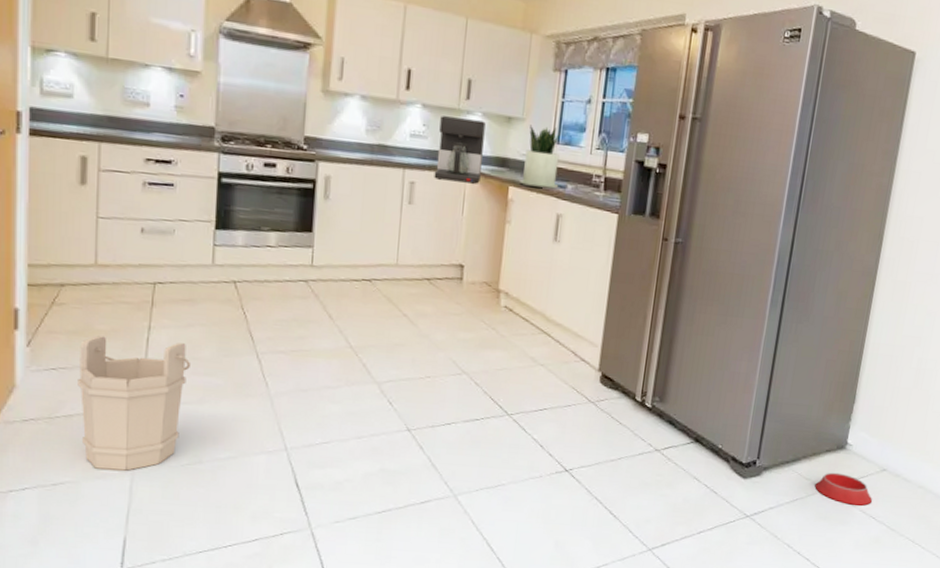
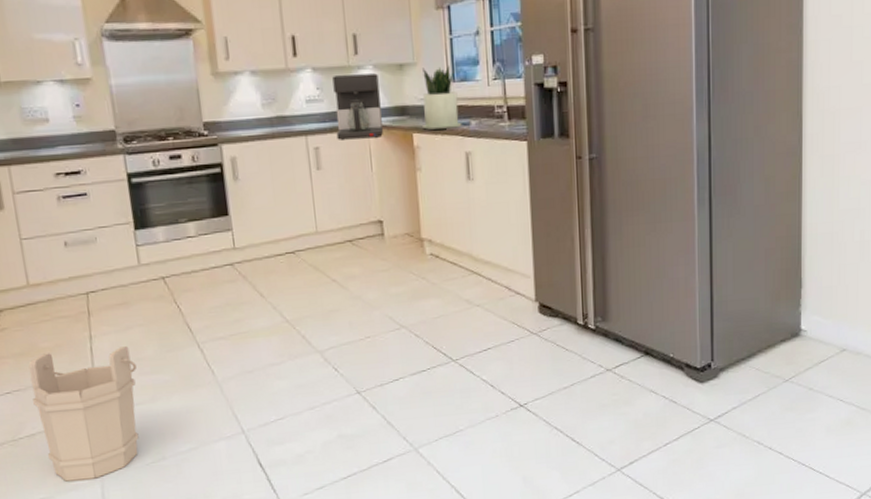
pet bowl: present [815,472,872,506] -> none [775,361,836,392]

